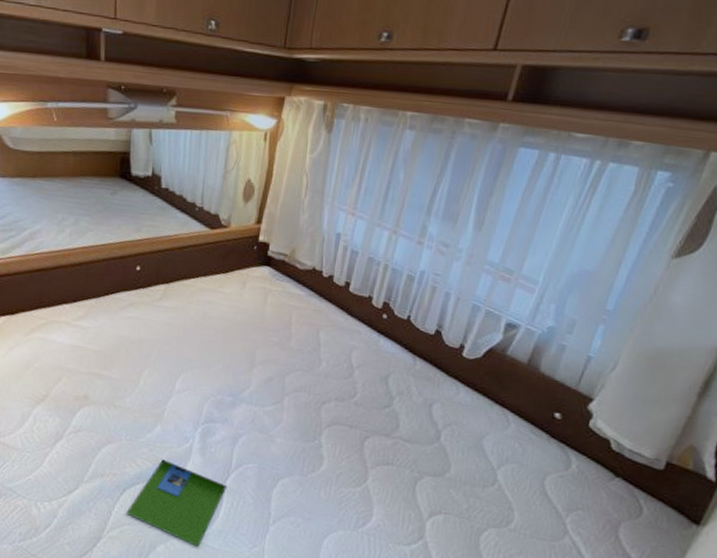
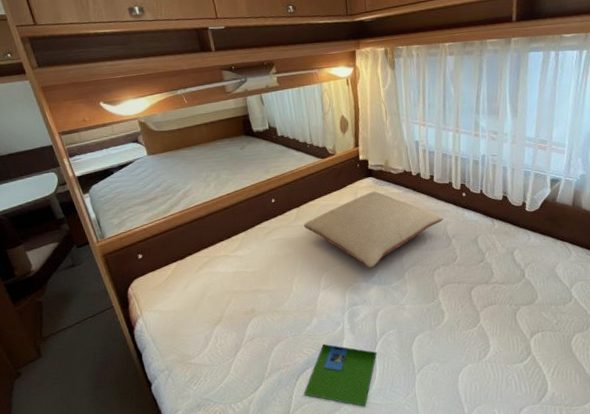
pillow: none [169,285,351,381] -> present [303,191,444,268]

